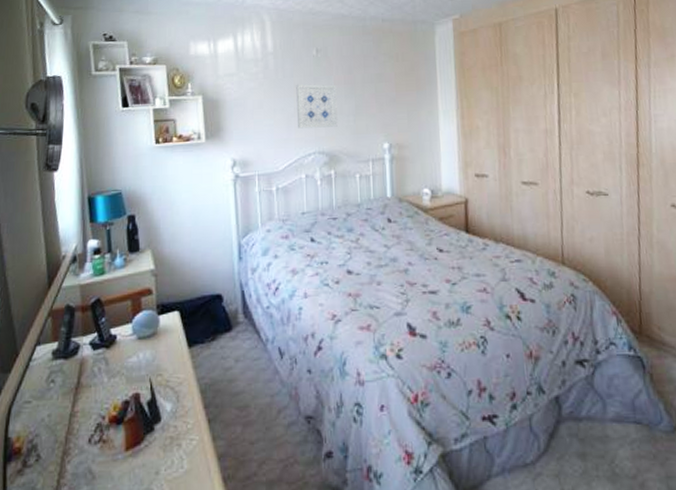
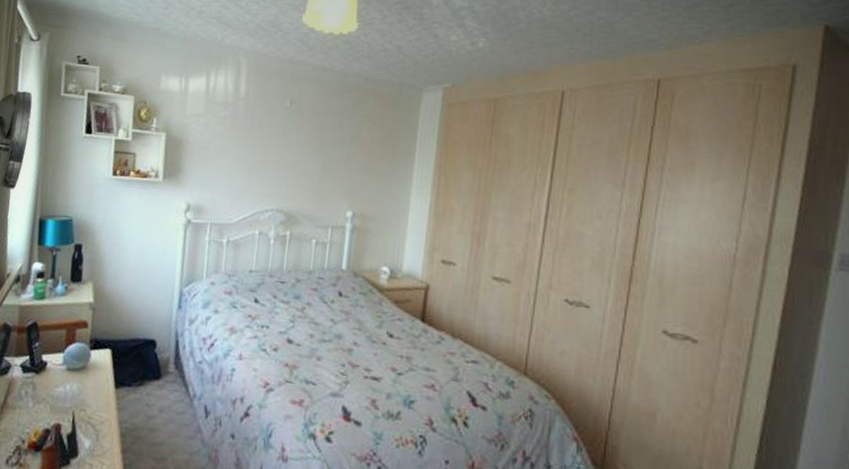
wall art: present [296,84,338,129] -> none [259,135,306,186]

